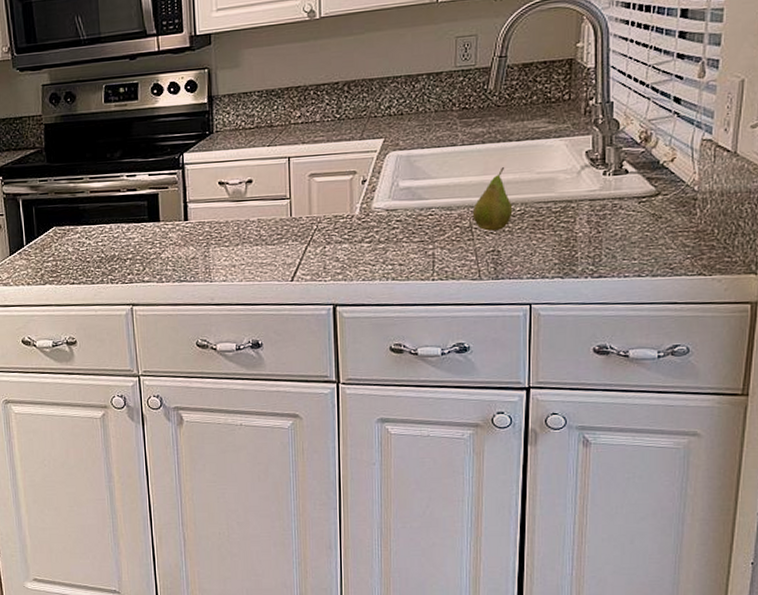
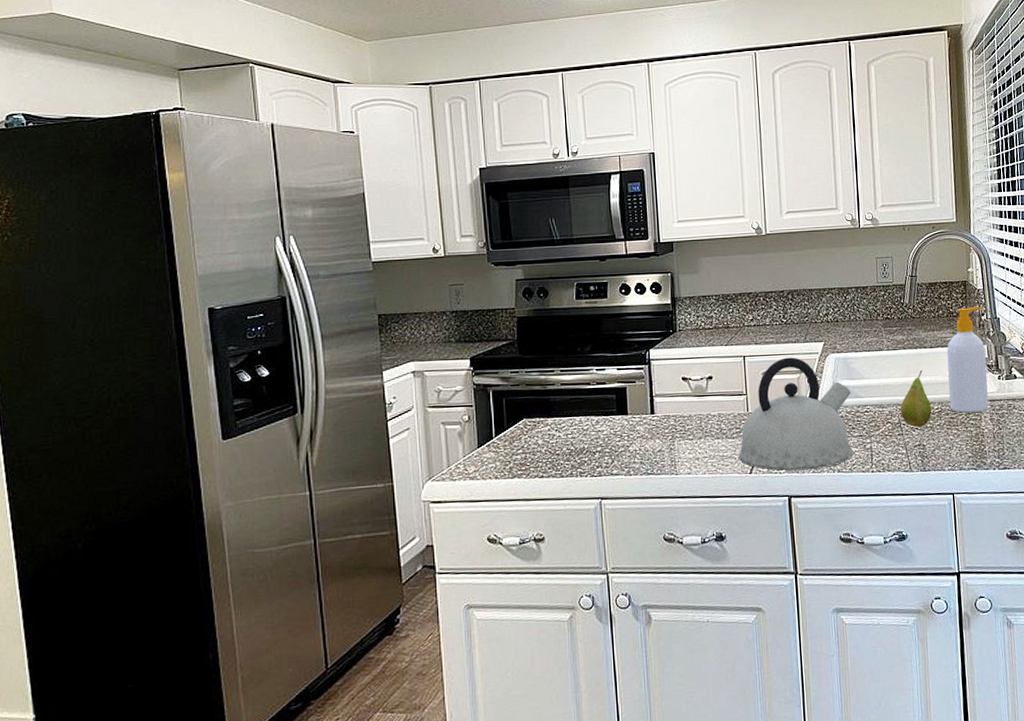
kettle: none [279,156,413,279] -> present [739,357,853,471]
soap bottle: none [536,89,592,215] -> present [946,307,989,413]

